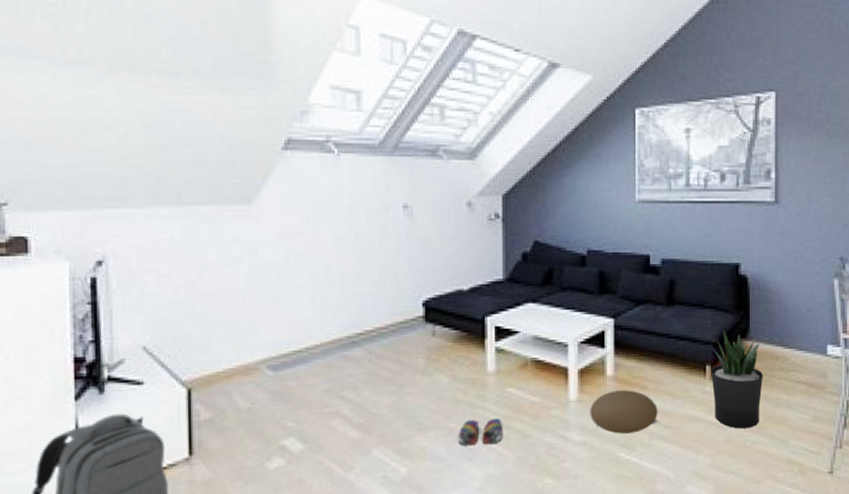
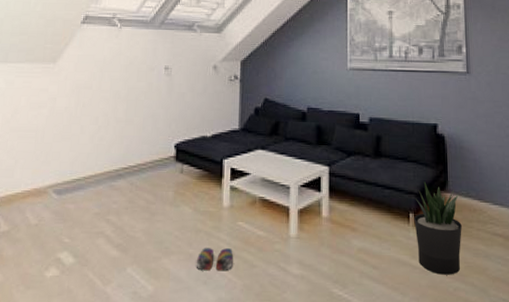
pouf: present [590,390,659,434] -> none [307,230,368,271]

